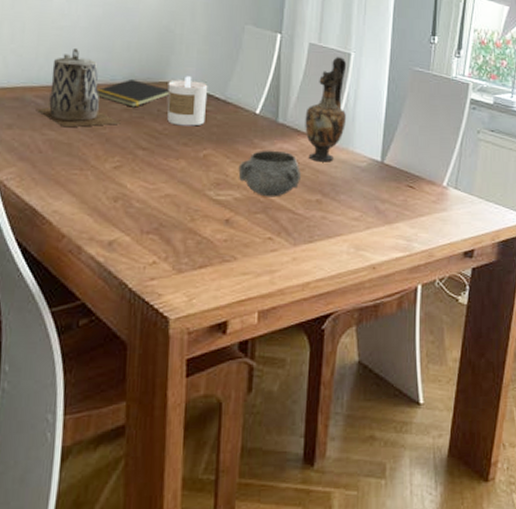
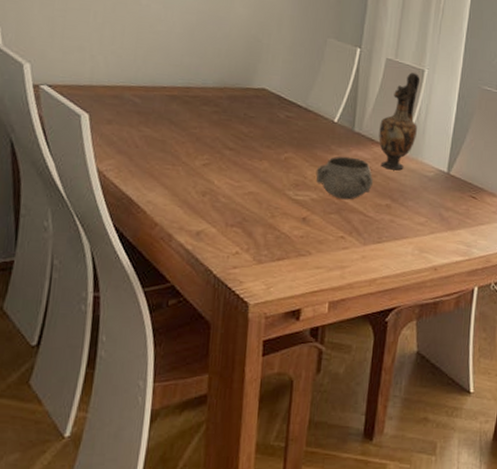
teapot: present [36,47,121,128] -> none [133,51,210,126]
notepad: present [96,78,169,107] -> none [188,83,255,110]
candle: present [167,76,208,127] -> none [253,83,291,131]

